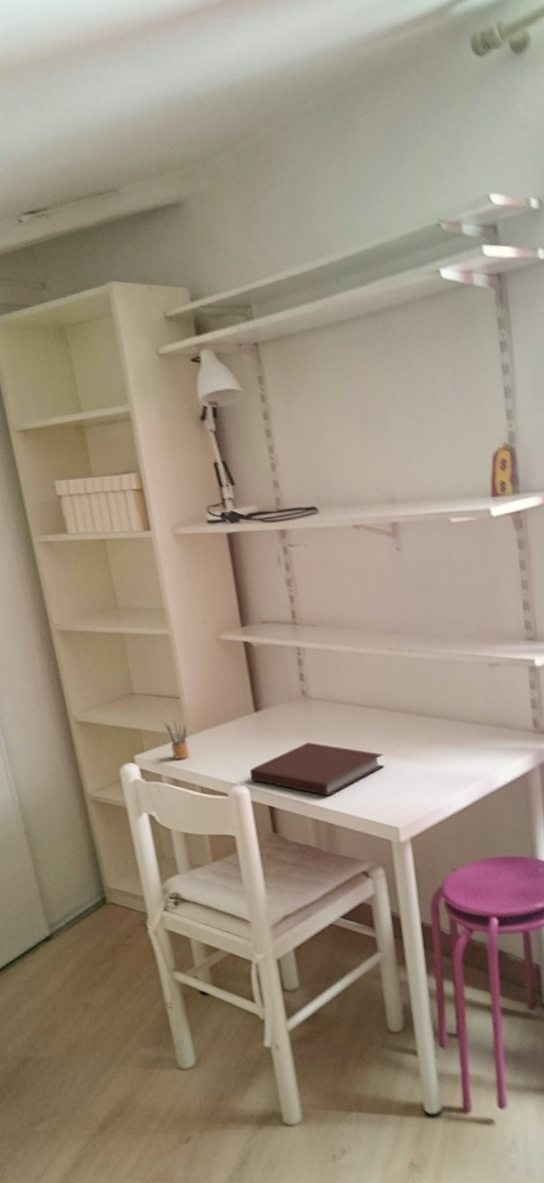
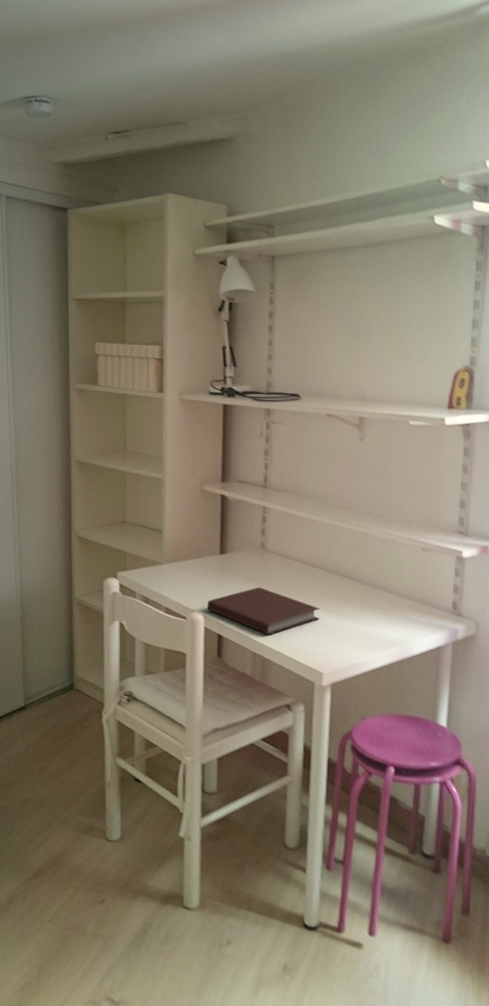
pencil box: present [164,720,189,761] -> none [146,549,163,583]

